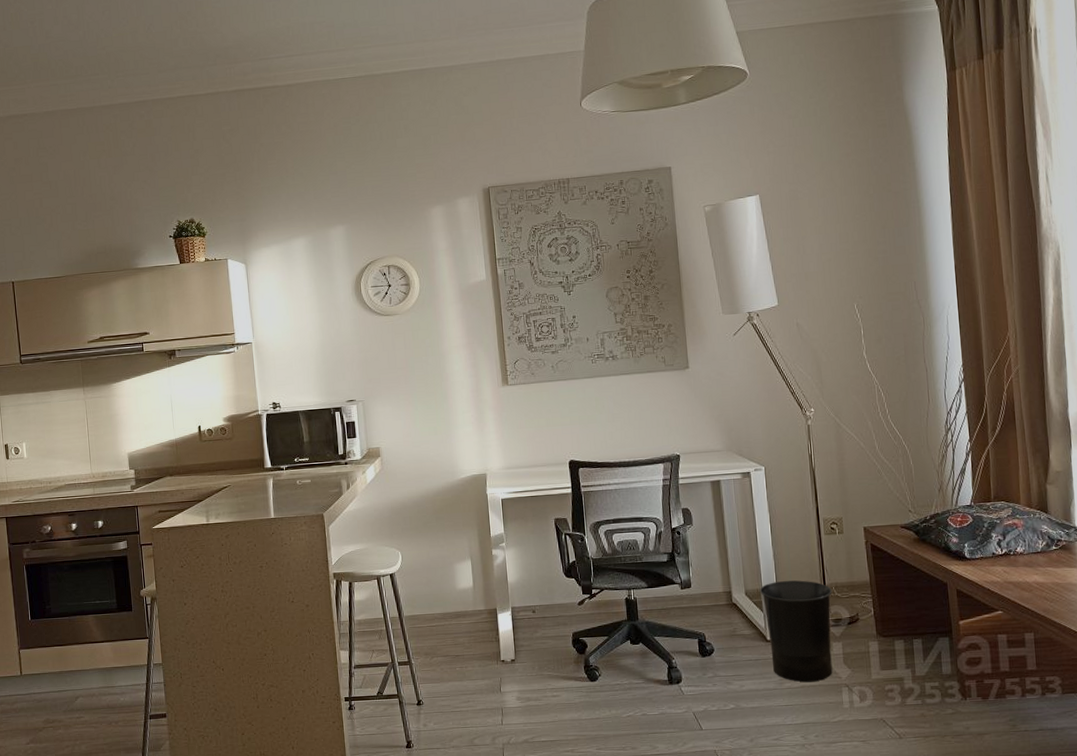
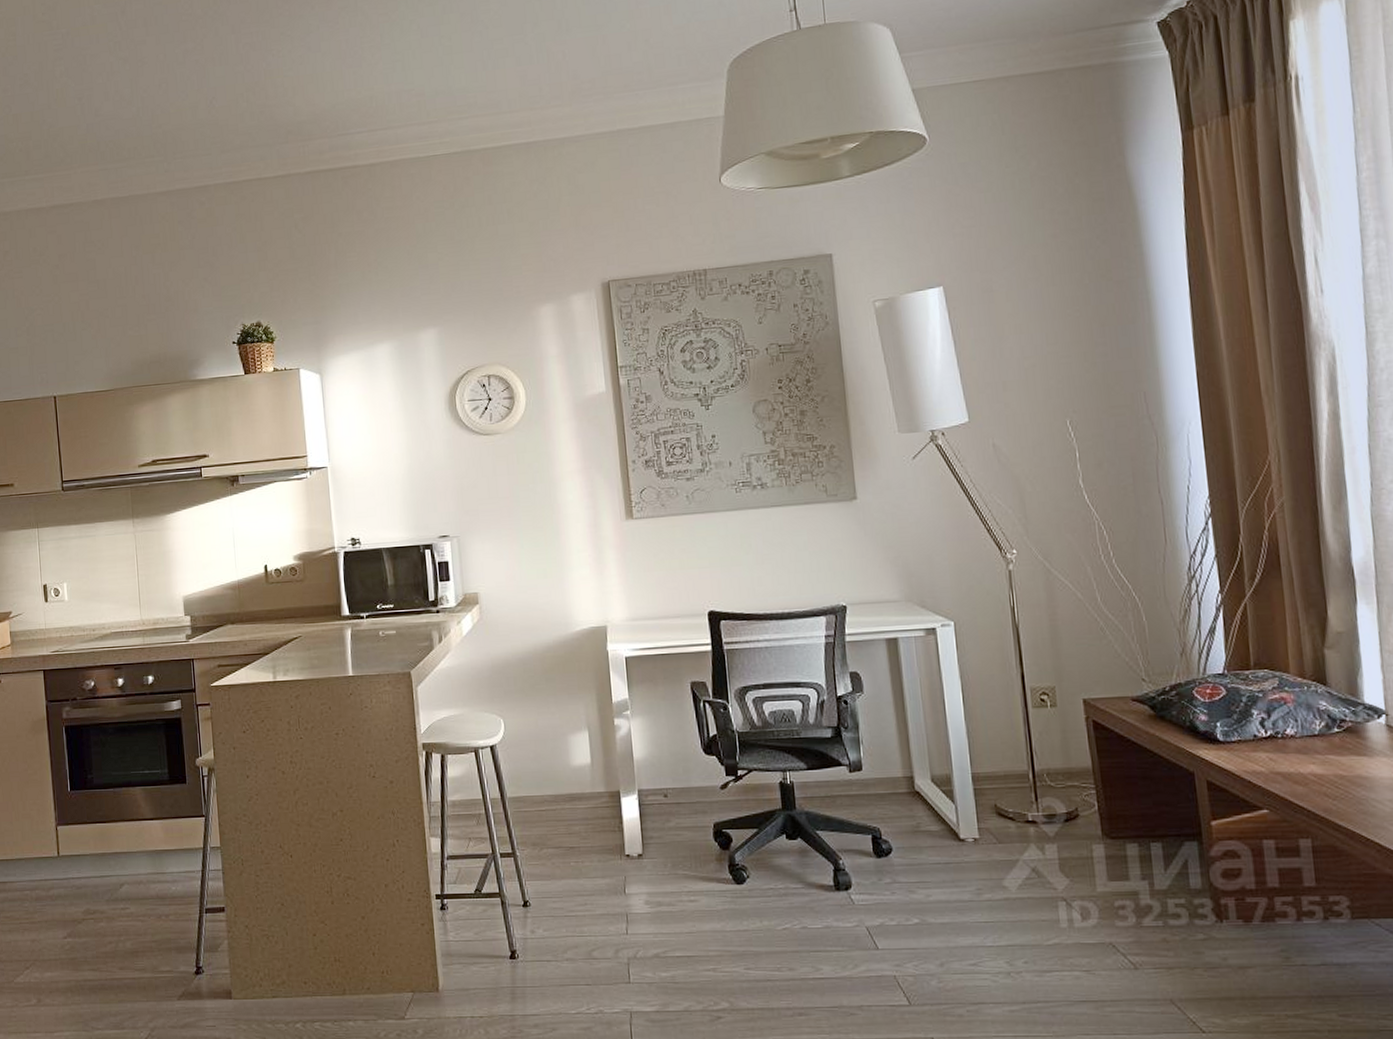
waste bin: present [759,580,833,682] -> none [949,764,1046,894]

